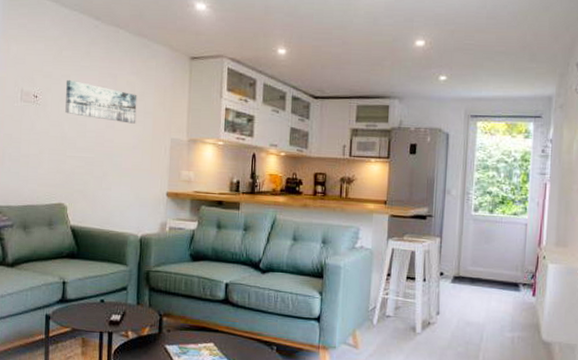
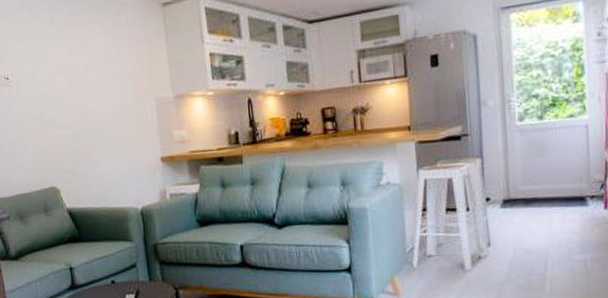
wall art: present [65,79,137,124] -> none [34,53,116,91]

